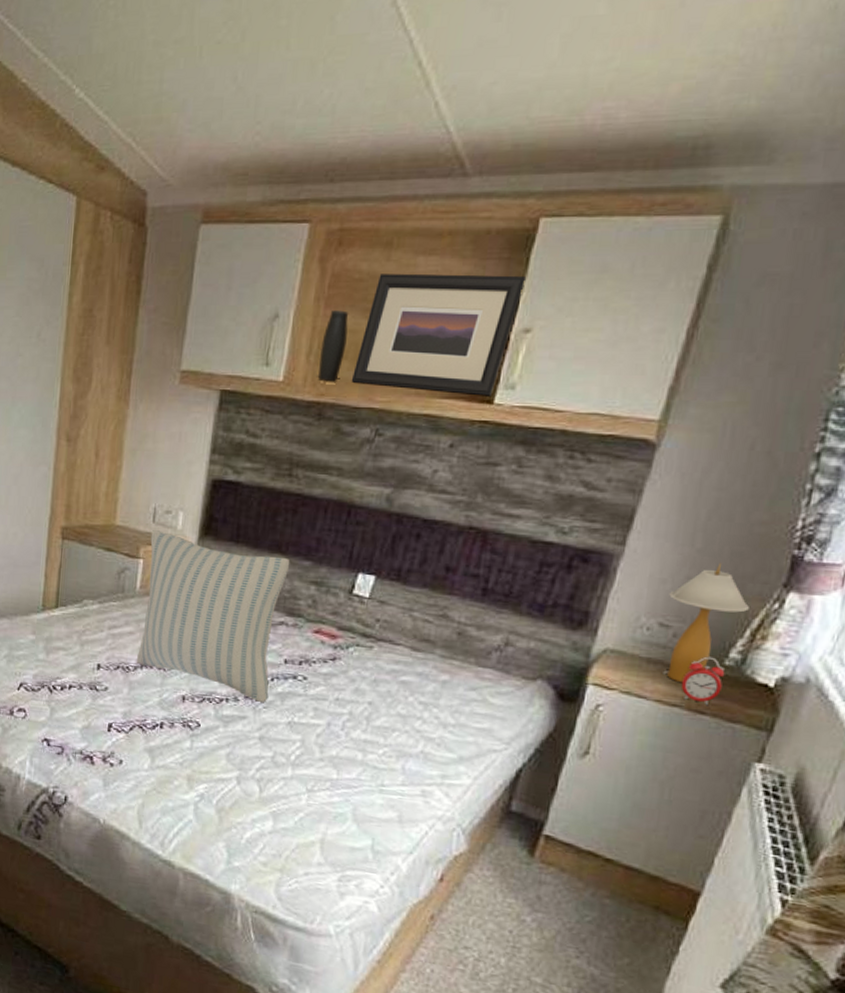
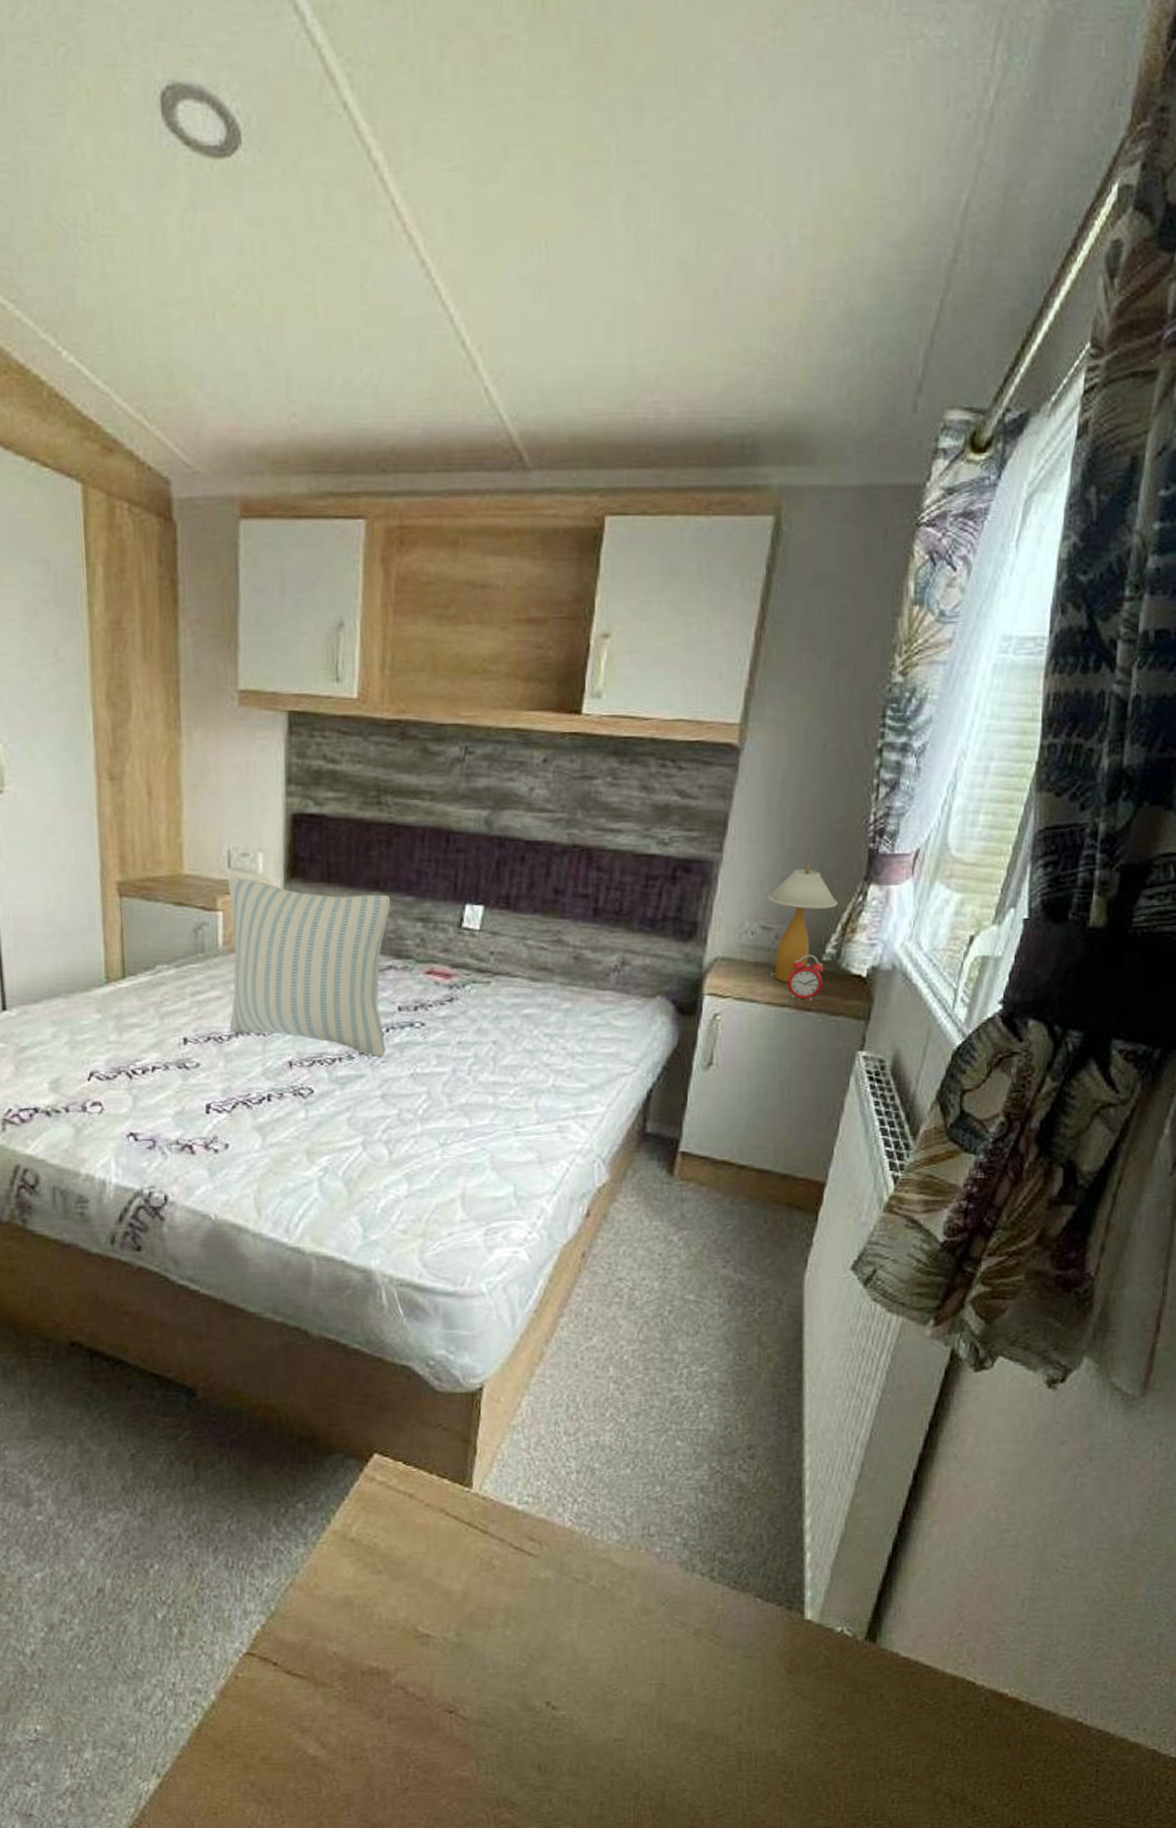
vase: present [318,310,349,383] -> none [395,617,422,699]
picture frame: present [351,273,527,398] -> none [432,576,599,708]

